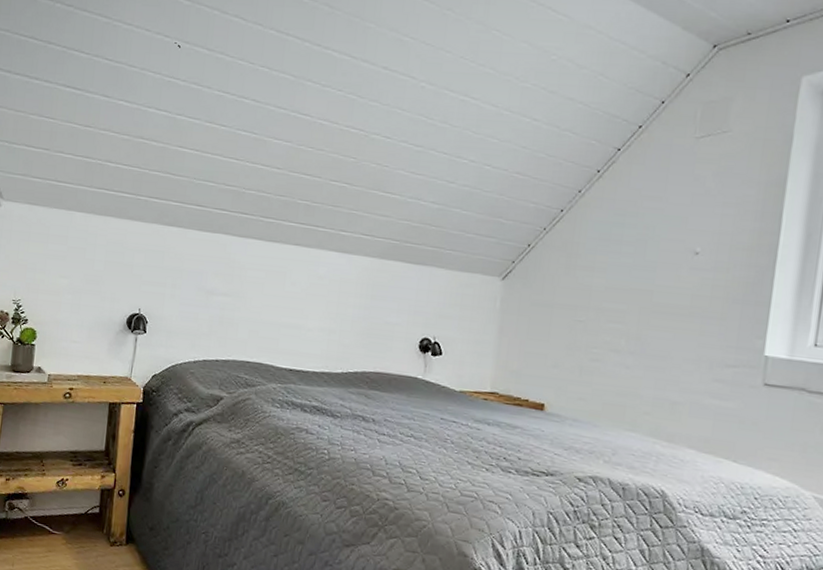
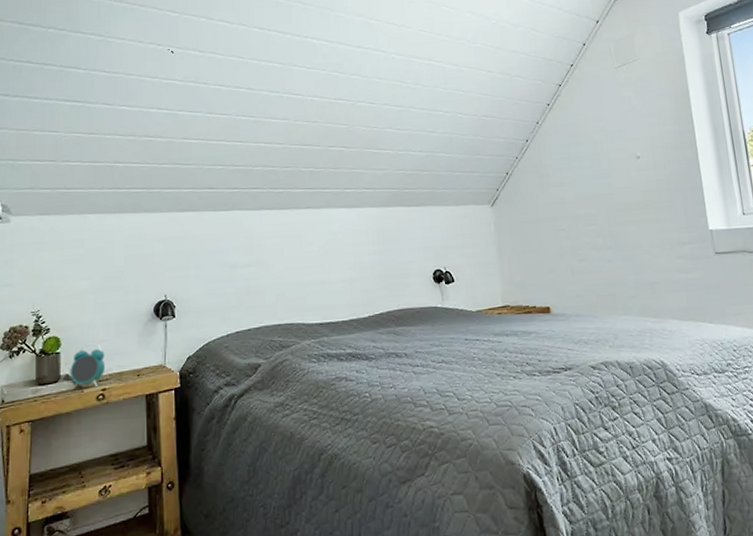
alarm clock: none [42,342,76,386] -> present [70,344,105,389]

